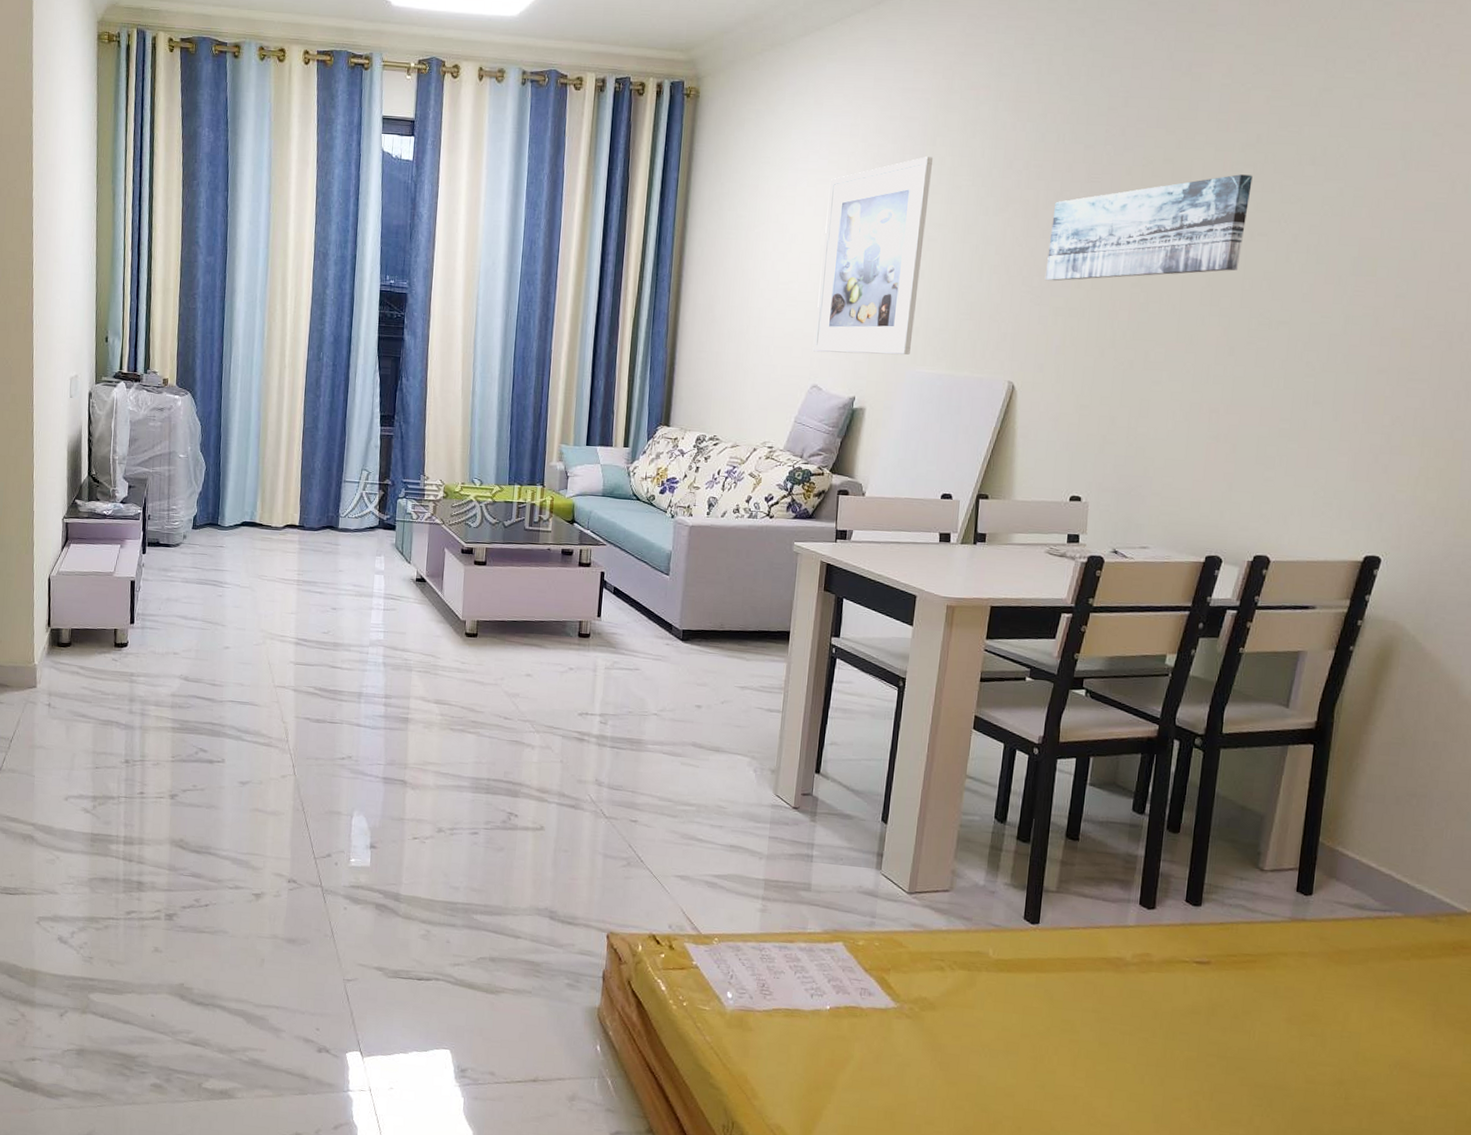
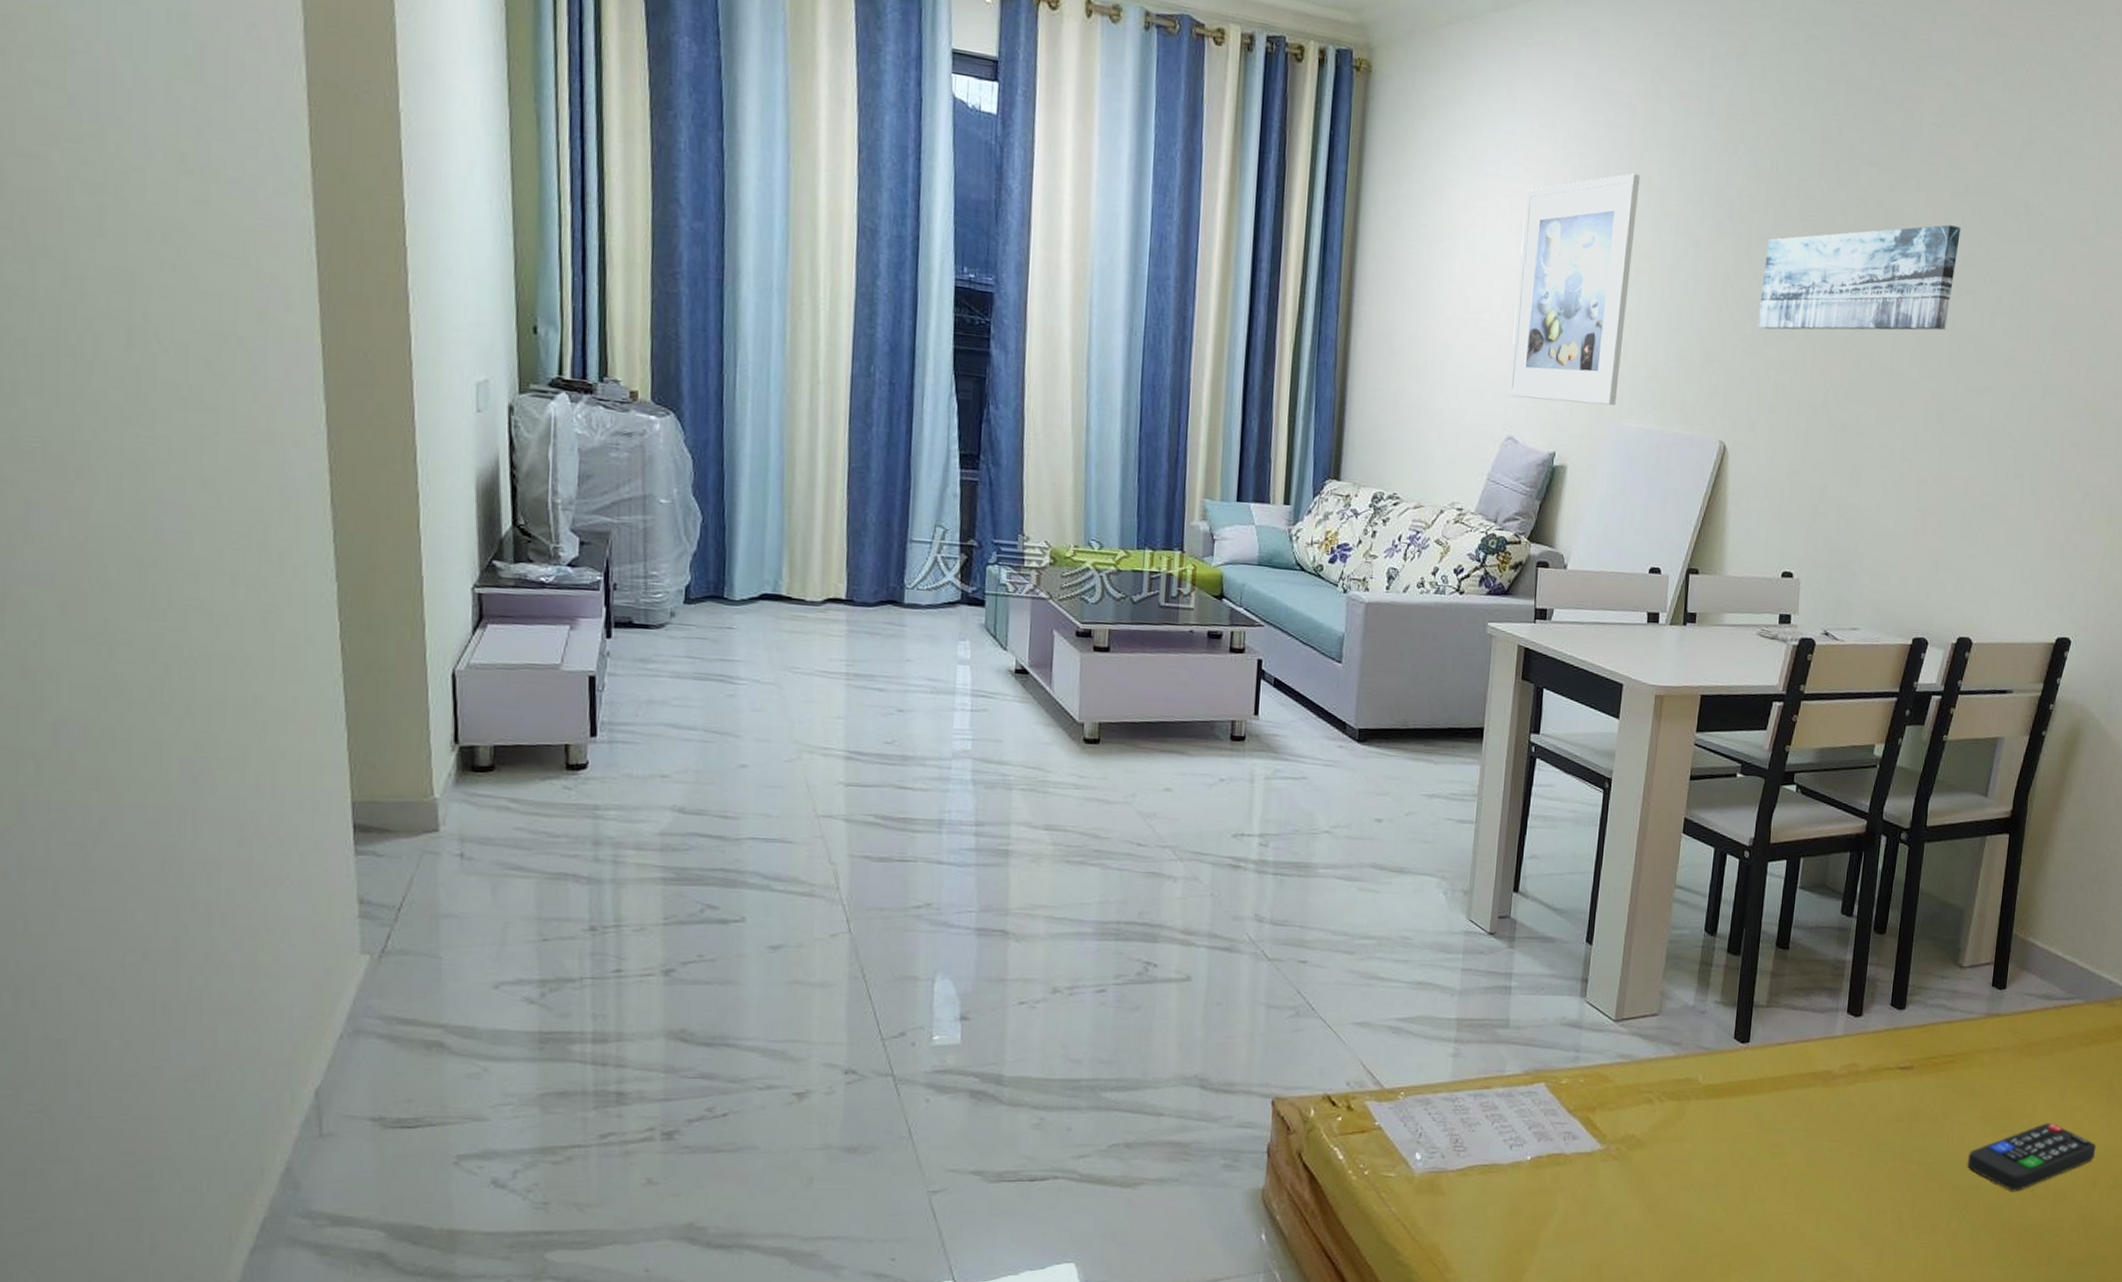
remote control: none [1271,1032,1420,1097] -> present [1967,1123,2097,1191]

